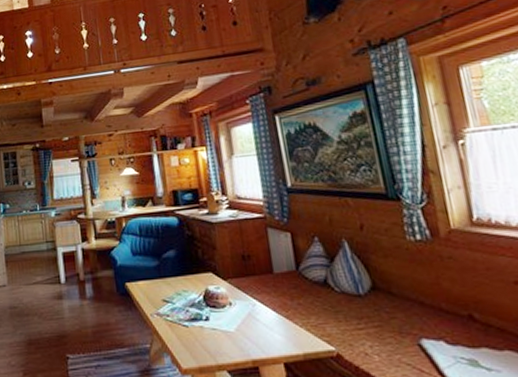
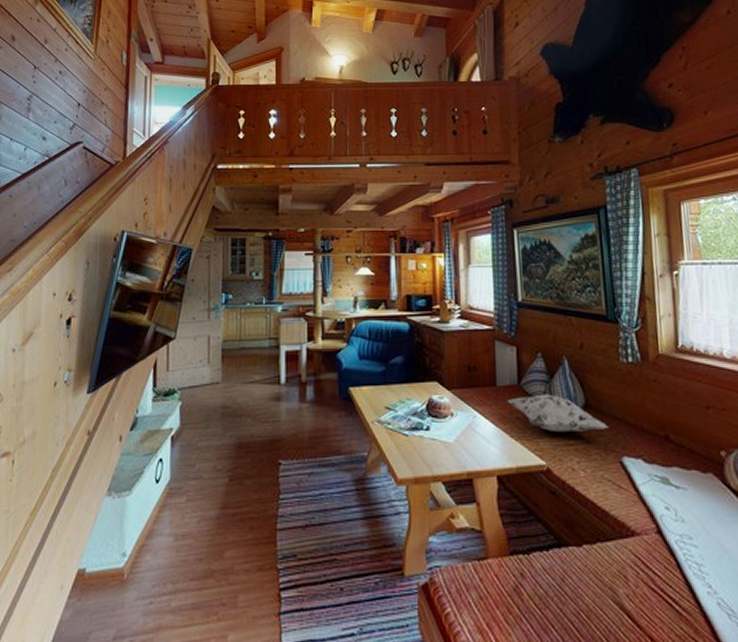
decorative pillow: none [286,278,402,317] -> present [507,394,609,433]

